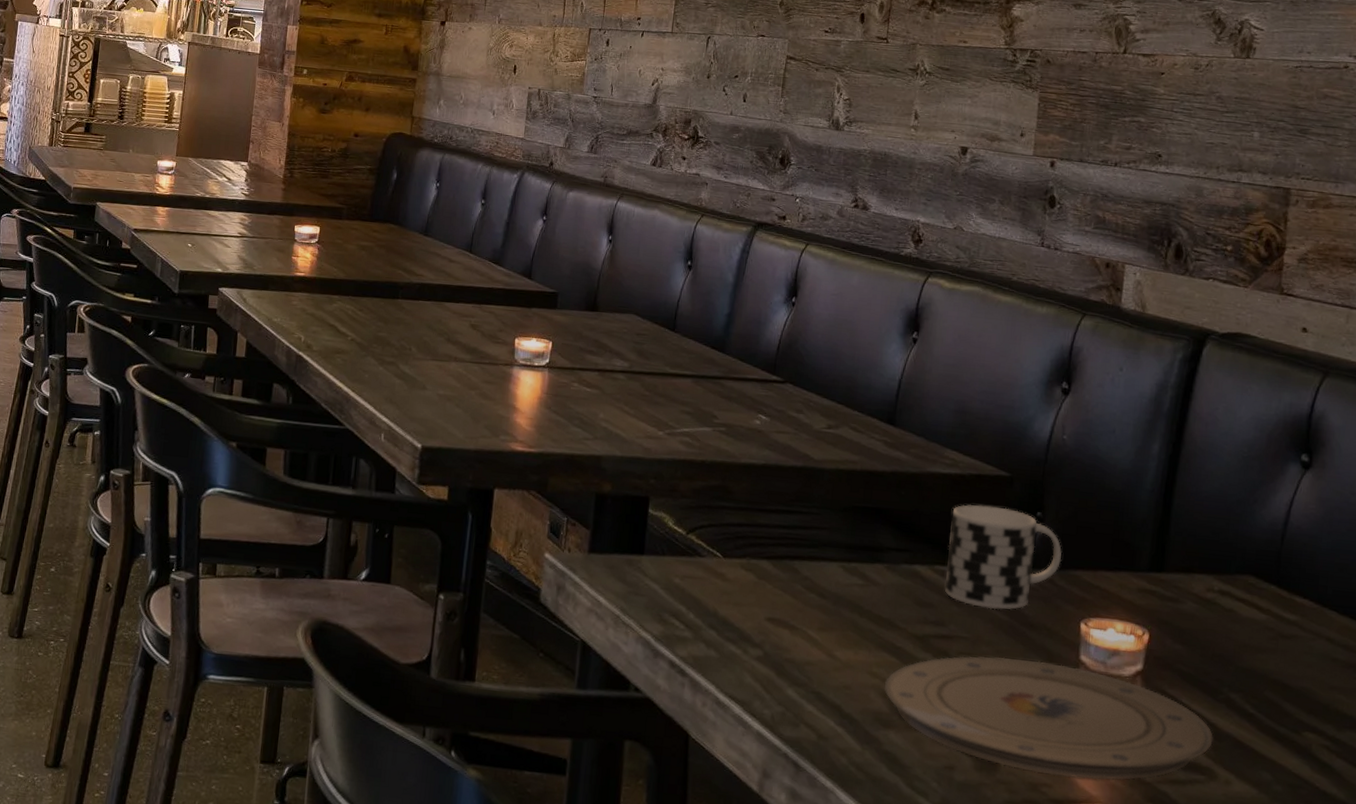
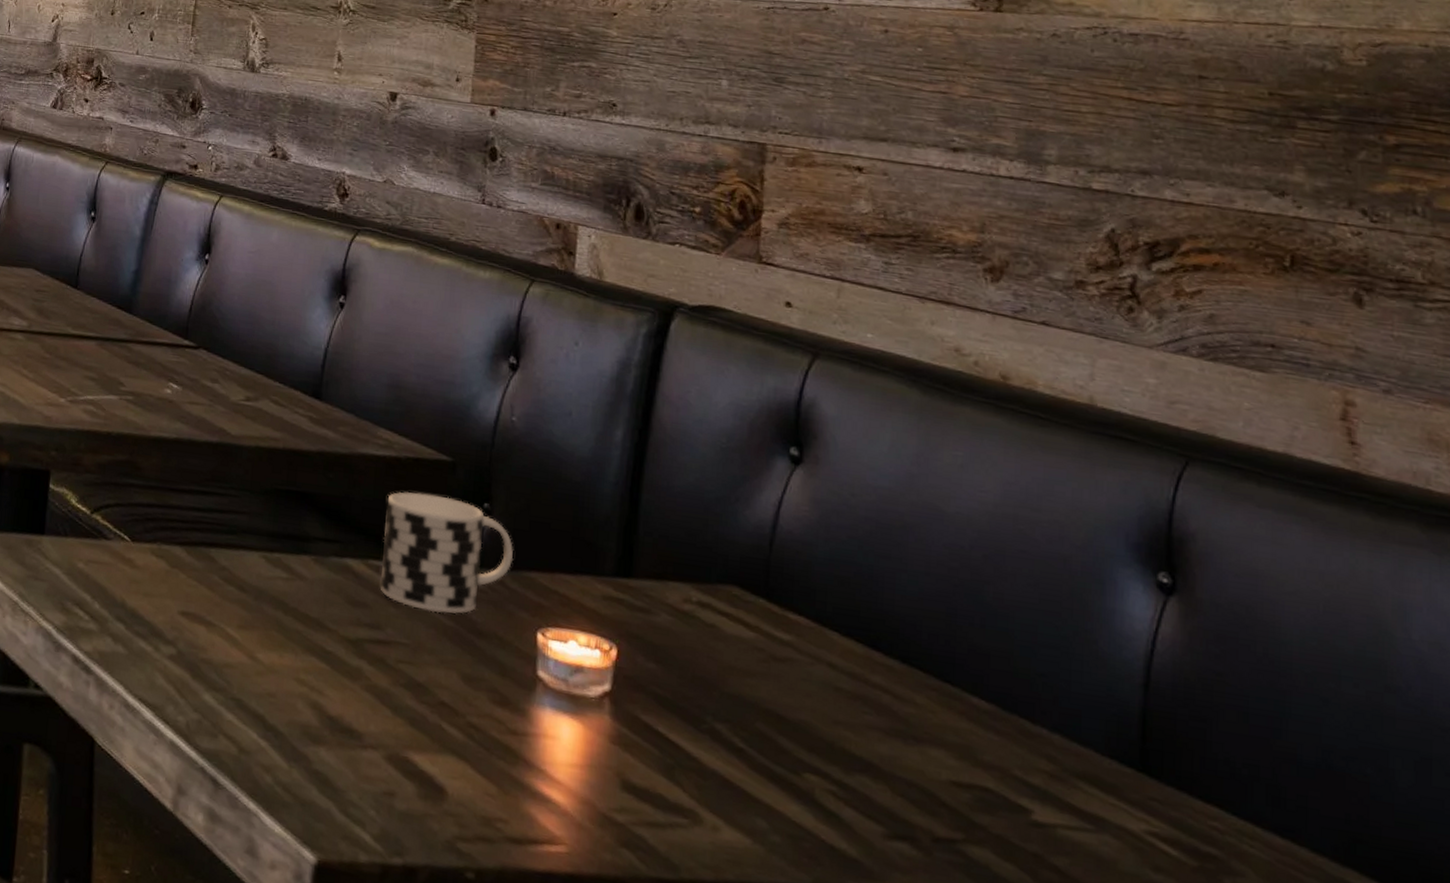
plate: present [885,656,1213,781] -> none [314,665,696,820]

